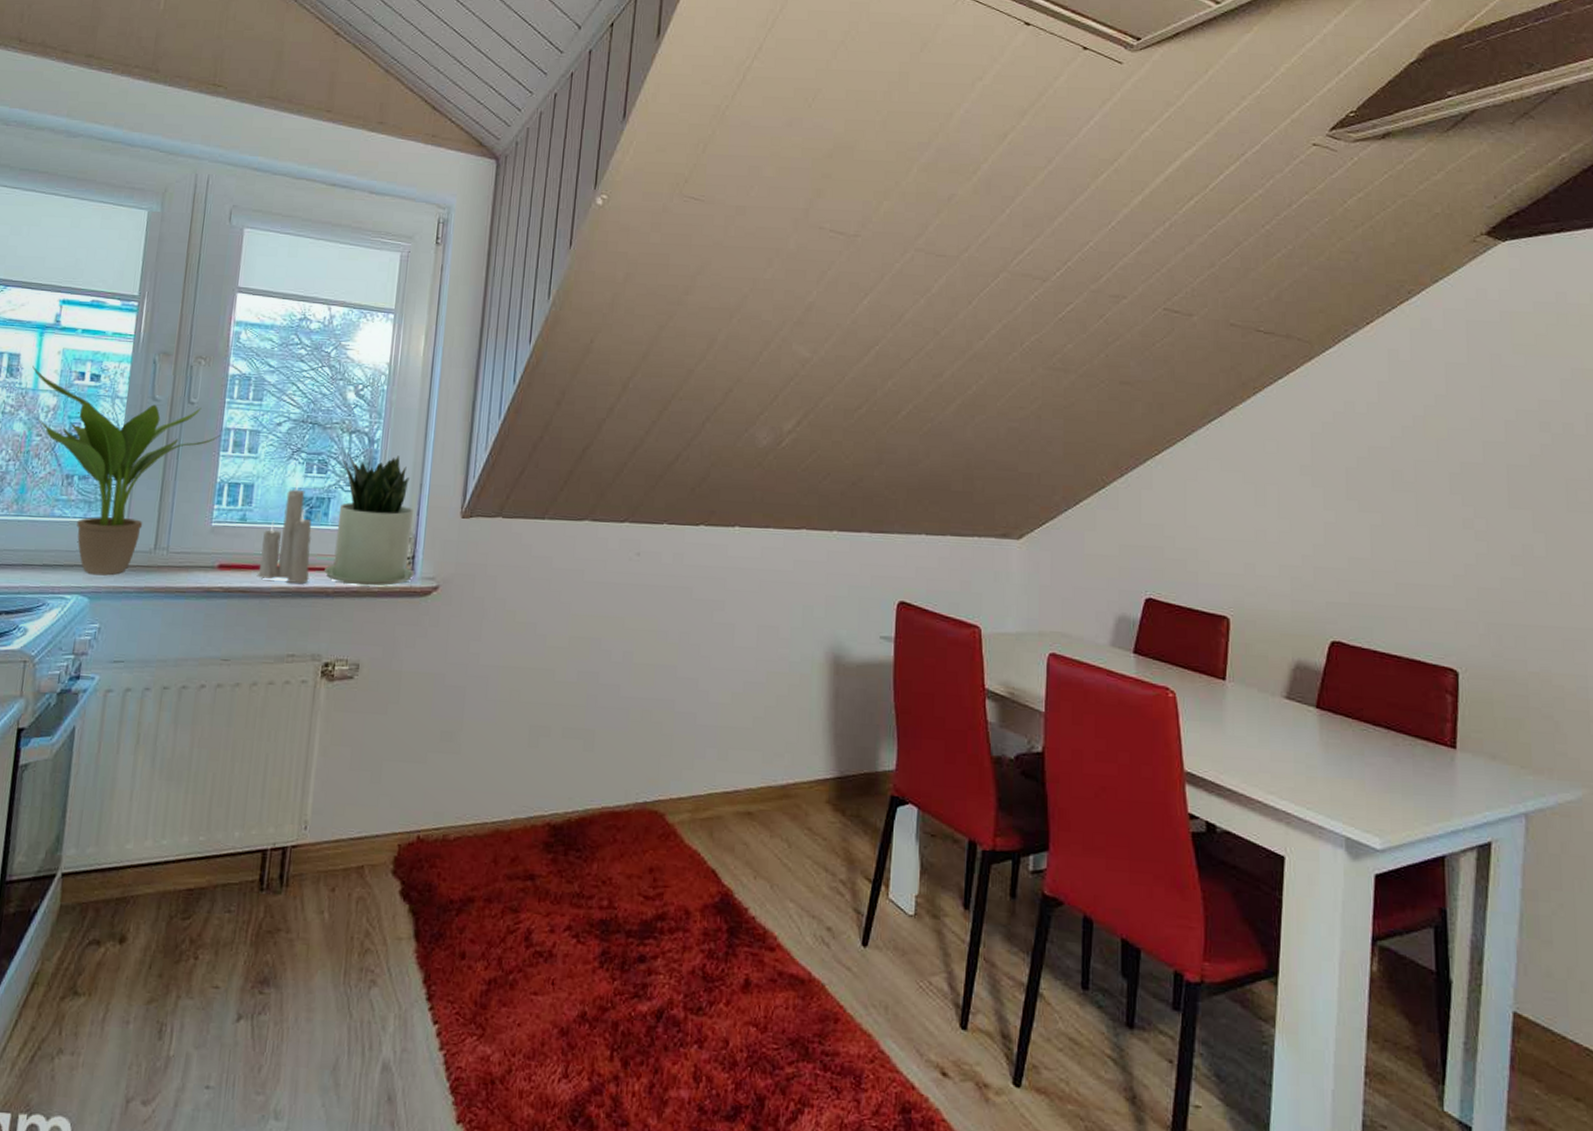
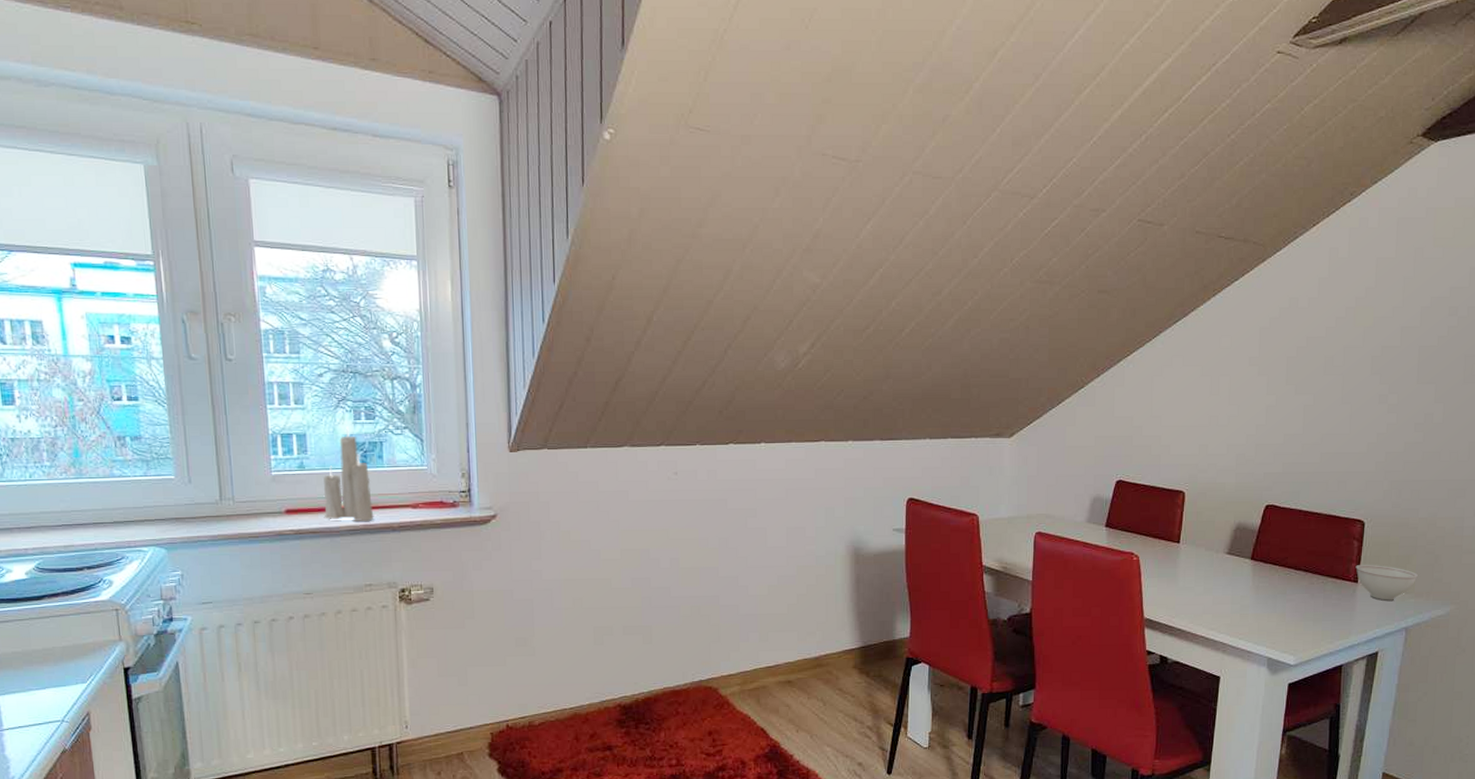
potted plant: present [32,366,220,576] -> none [58,332,264,528]
planter: present [323,453,414,587] -> none [386,398,472,519]
bowl: none [1451,725,1534,777] -> present [1355,564,1418,602]

